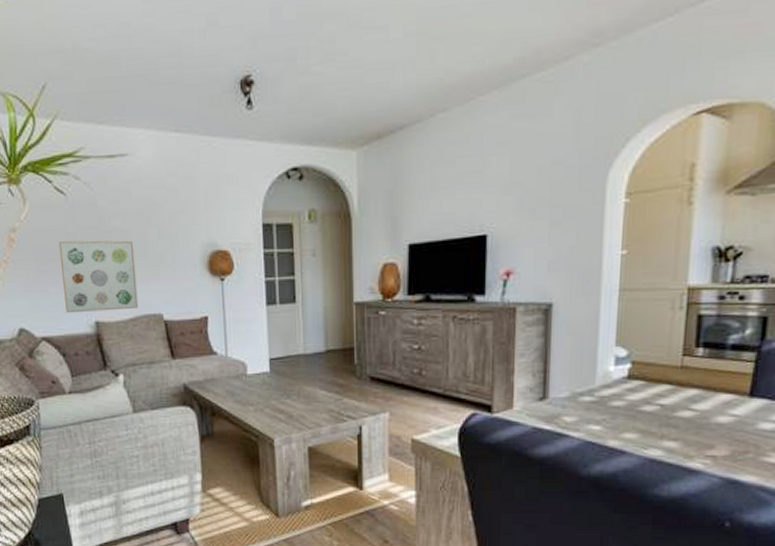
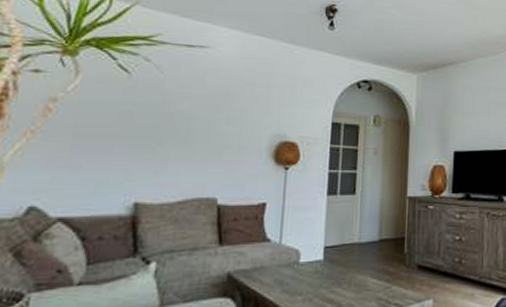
wall art: present [58,240,139,314] -> none [99,117,198,193]

